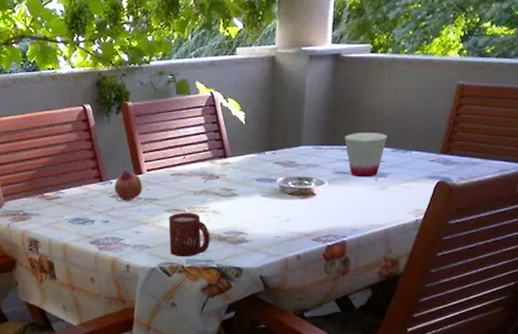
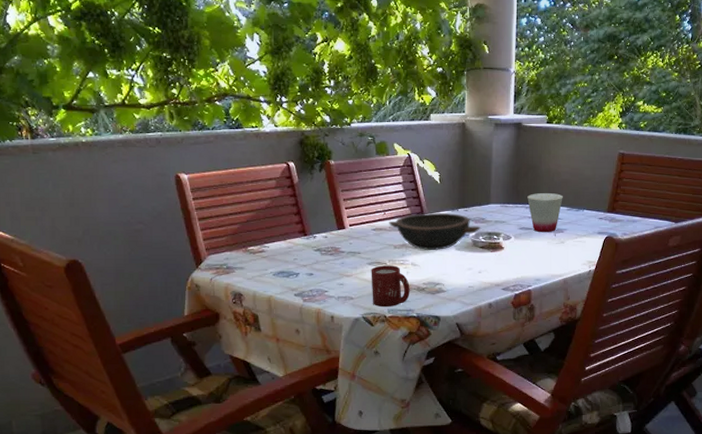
fruit: present [115,170,143,202] -> none [318,225,346,255]
bowl: none [189,155,290,196] -> present [389,212,481,250]

